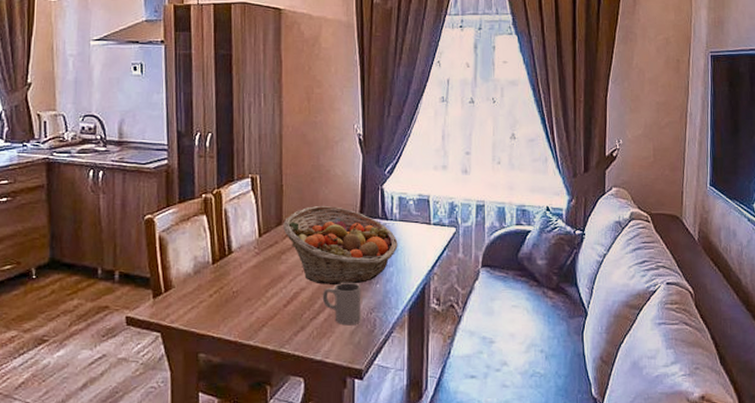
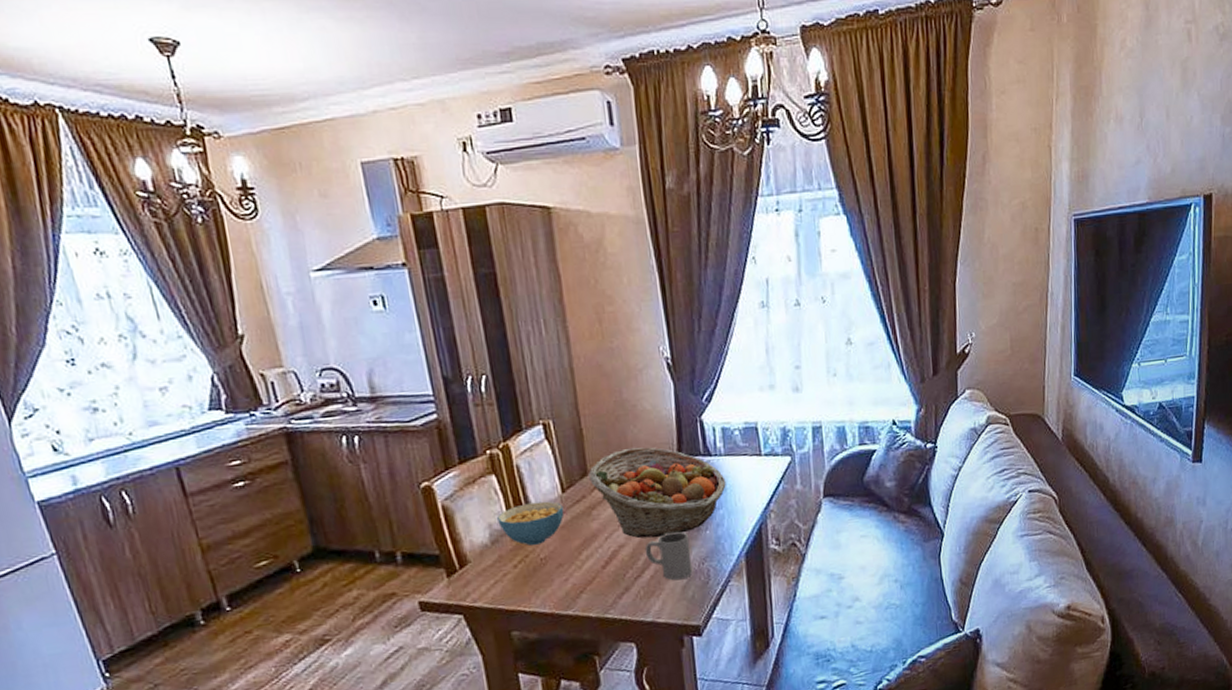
cereal bowl: none [202,242,258,279] -> present [497,501,564,545]

